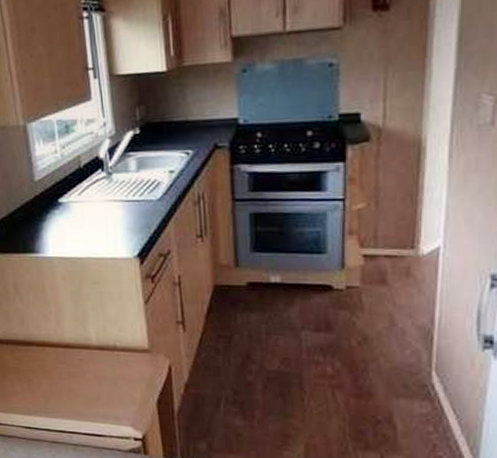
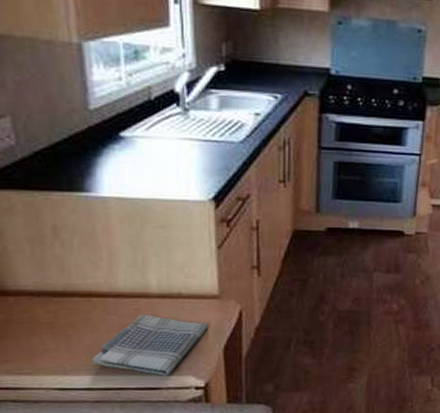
dish towel: none [49,364,142,425] -> present [93,314,209,377]

